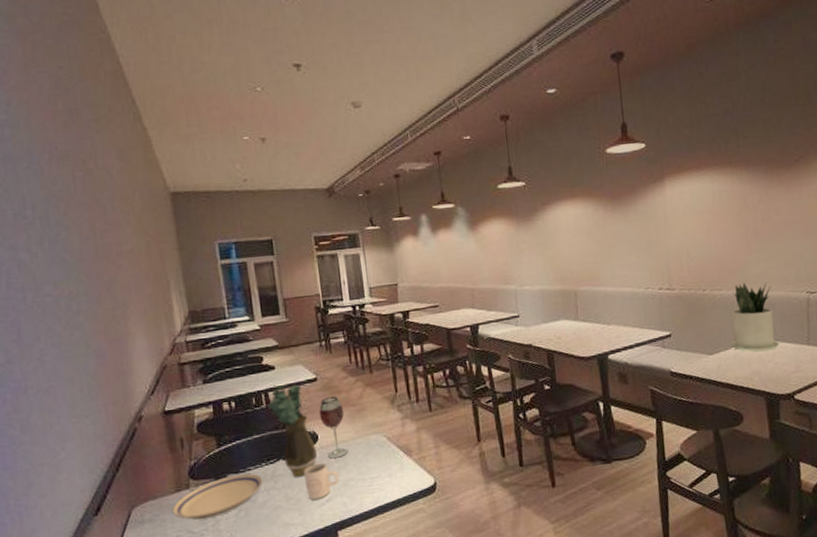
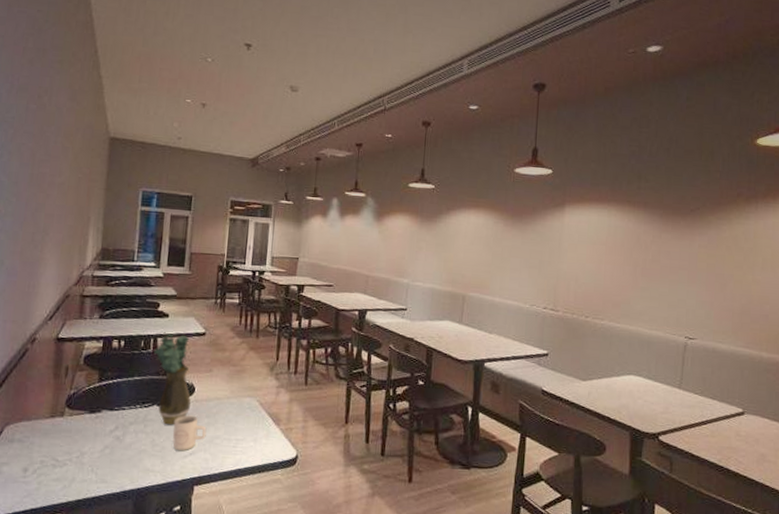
plate: present [173,473,263,520] -> none [43,411,134,449]
wineglass: present [319,395,348,459] -> none [200,352,225,414]
planter: present [729,282,780,352] -> none [603,316,652,388]

